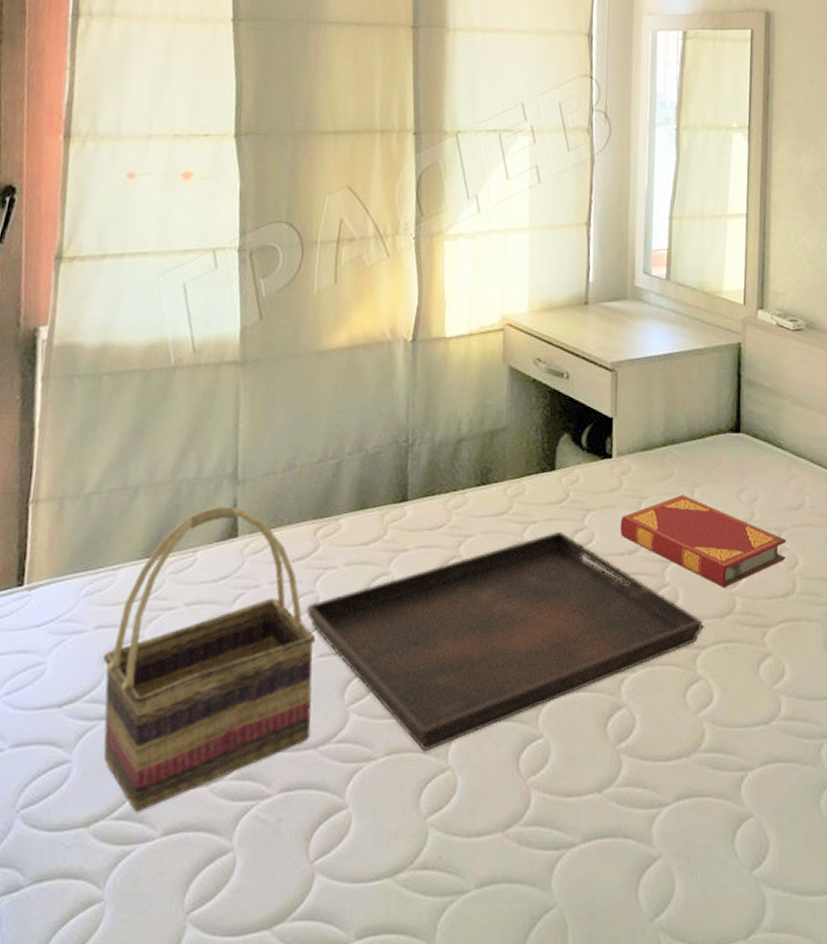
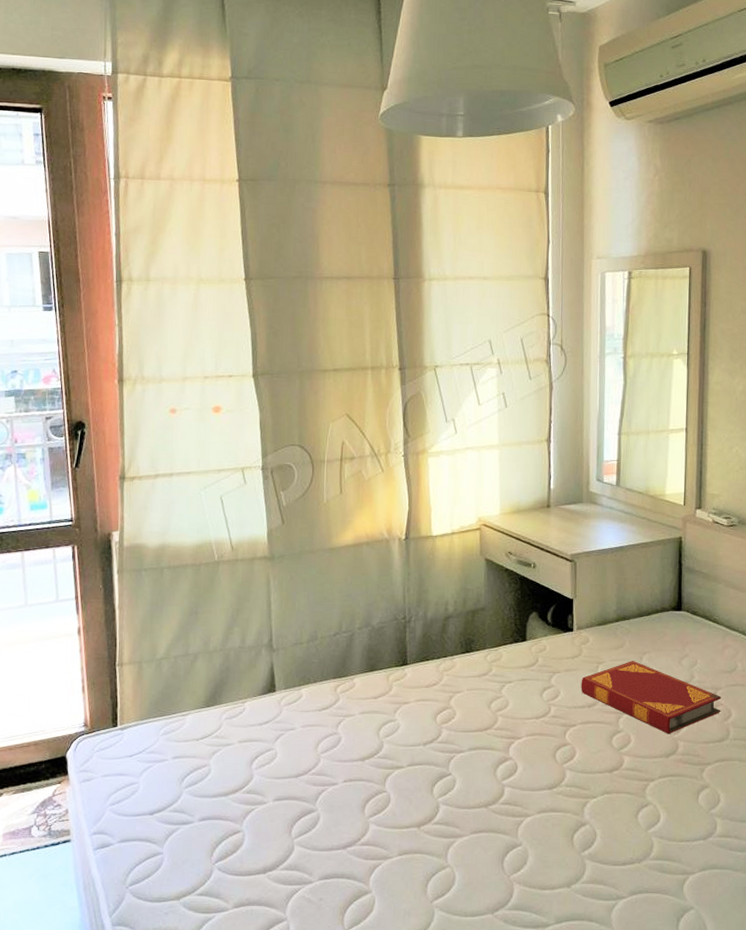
woven basket: present [103,506,316,812] -> none [181,668,341,890]
serving tray: present [305,531,704,752] -> none [331,689,652,854]

